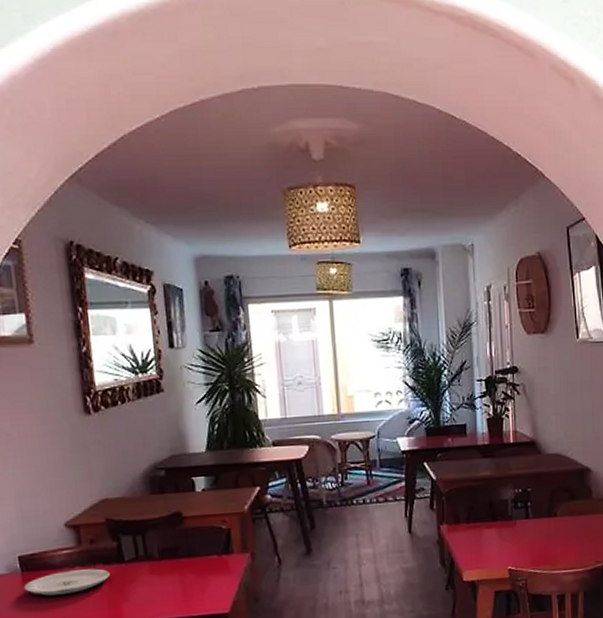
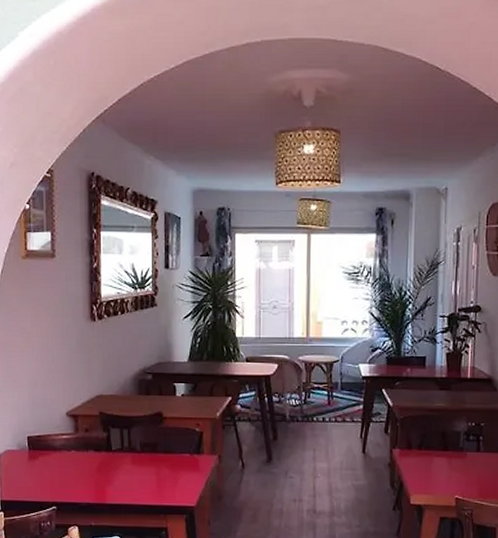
plate: present [23,568,110,596] -> none [29,453,99,473]

